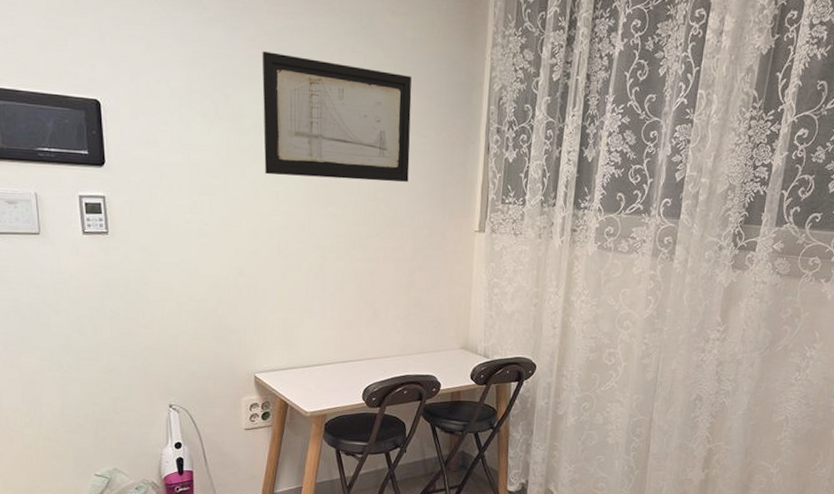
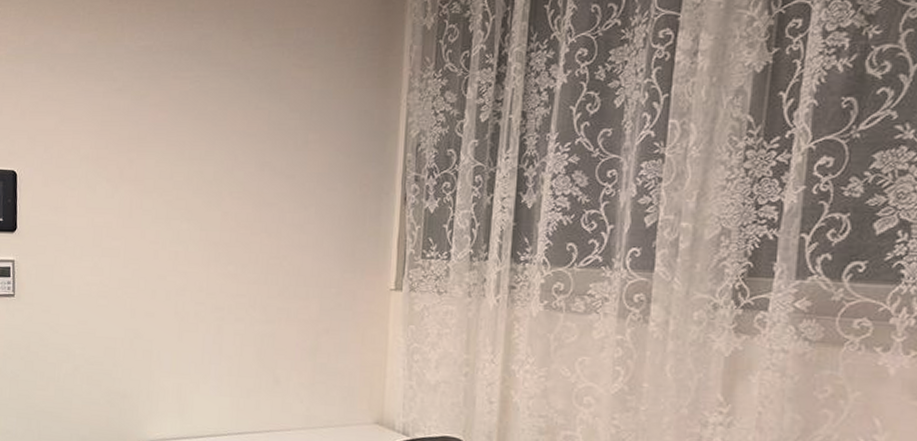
wall art: present [262,51,412,182] -> none [164,115,319,239]

